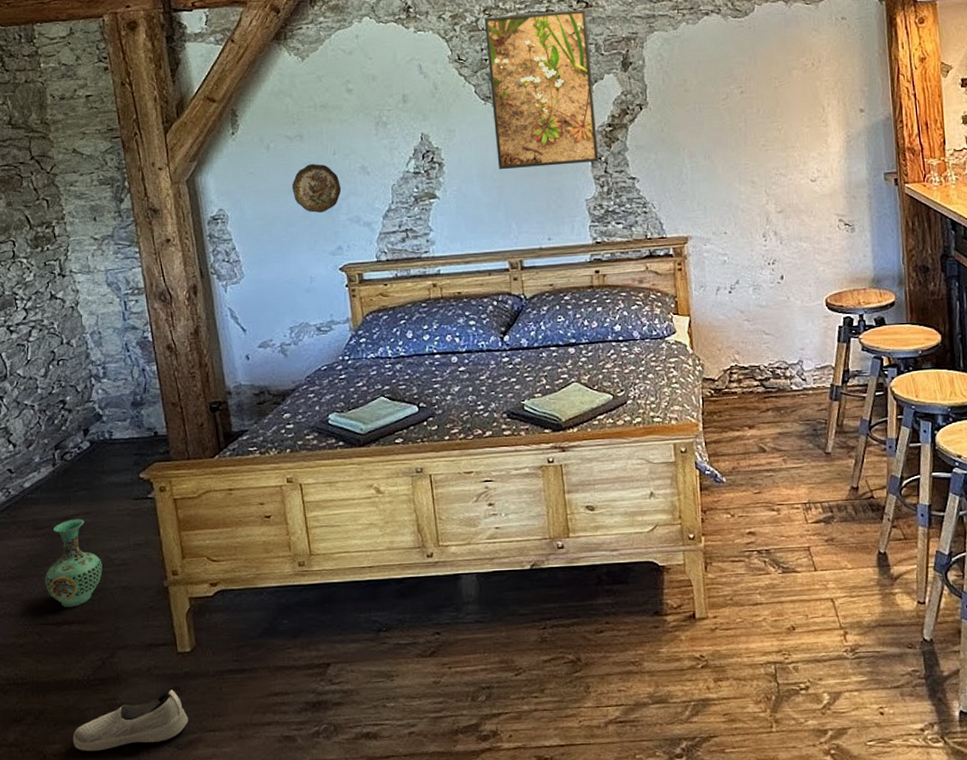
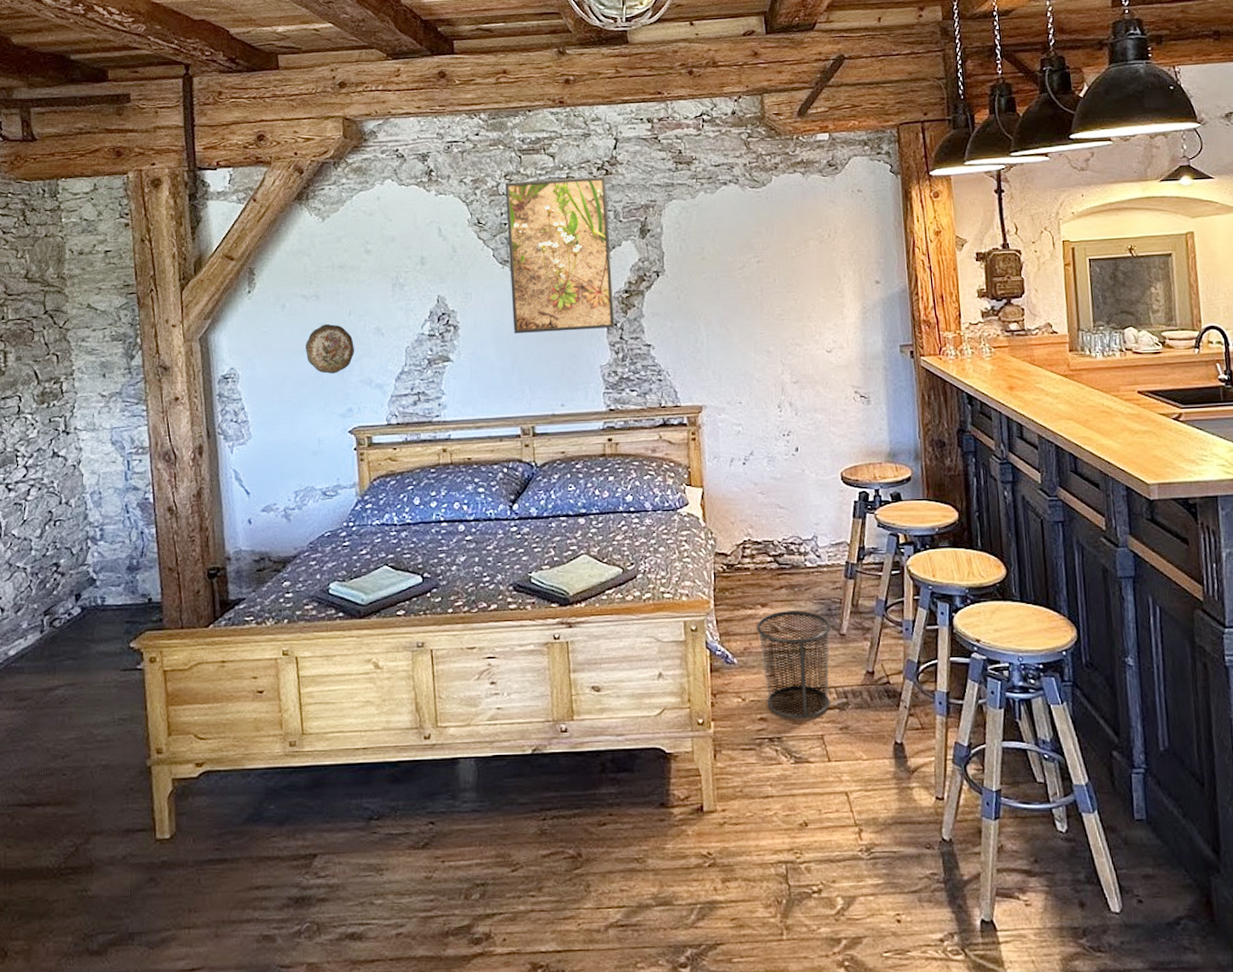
vase: present [45,519,103,607] -> none [22,690,84,787]
shoe: present [72,689,188,751] -> none [37,880,162,948]
waste bin: none [744,431,816,533] -> present [757,610,831,719]

